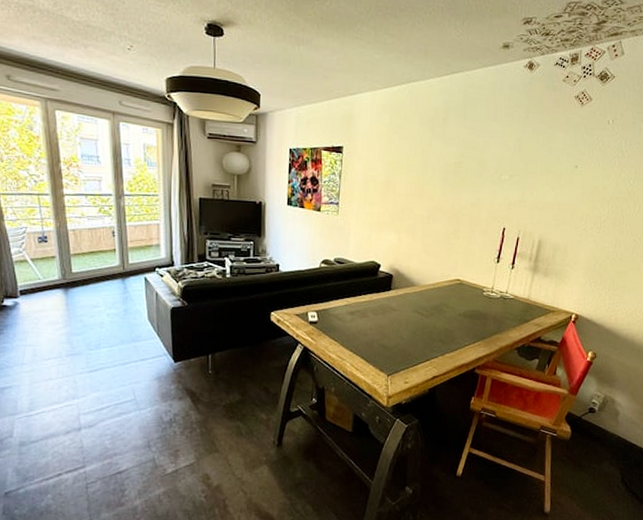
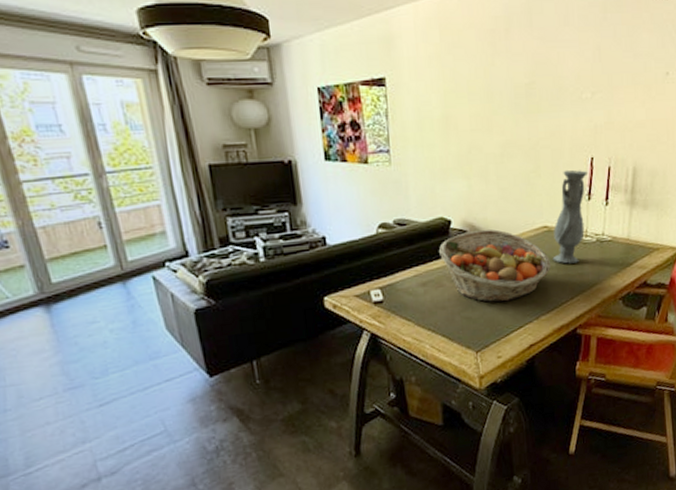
fruit basket: none [367,275,459,337] -> present [438,229,550,303]
vase: none [461,235,500,313] -> present [552,170,589,264]

